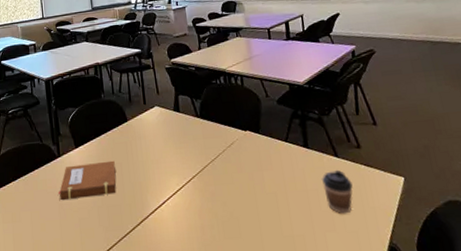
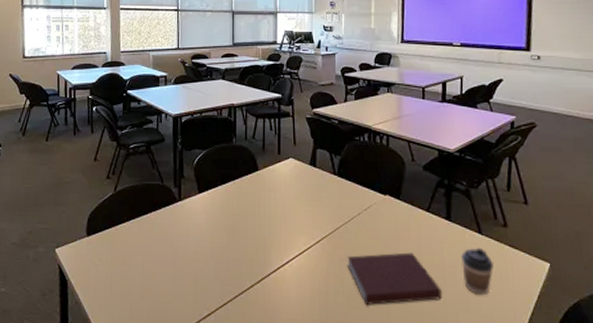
notebook: present [58,160,117,201] -> none [175,211,239,248]
notebook: none [217,181,309,235] -> present [347,252,442,305]

